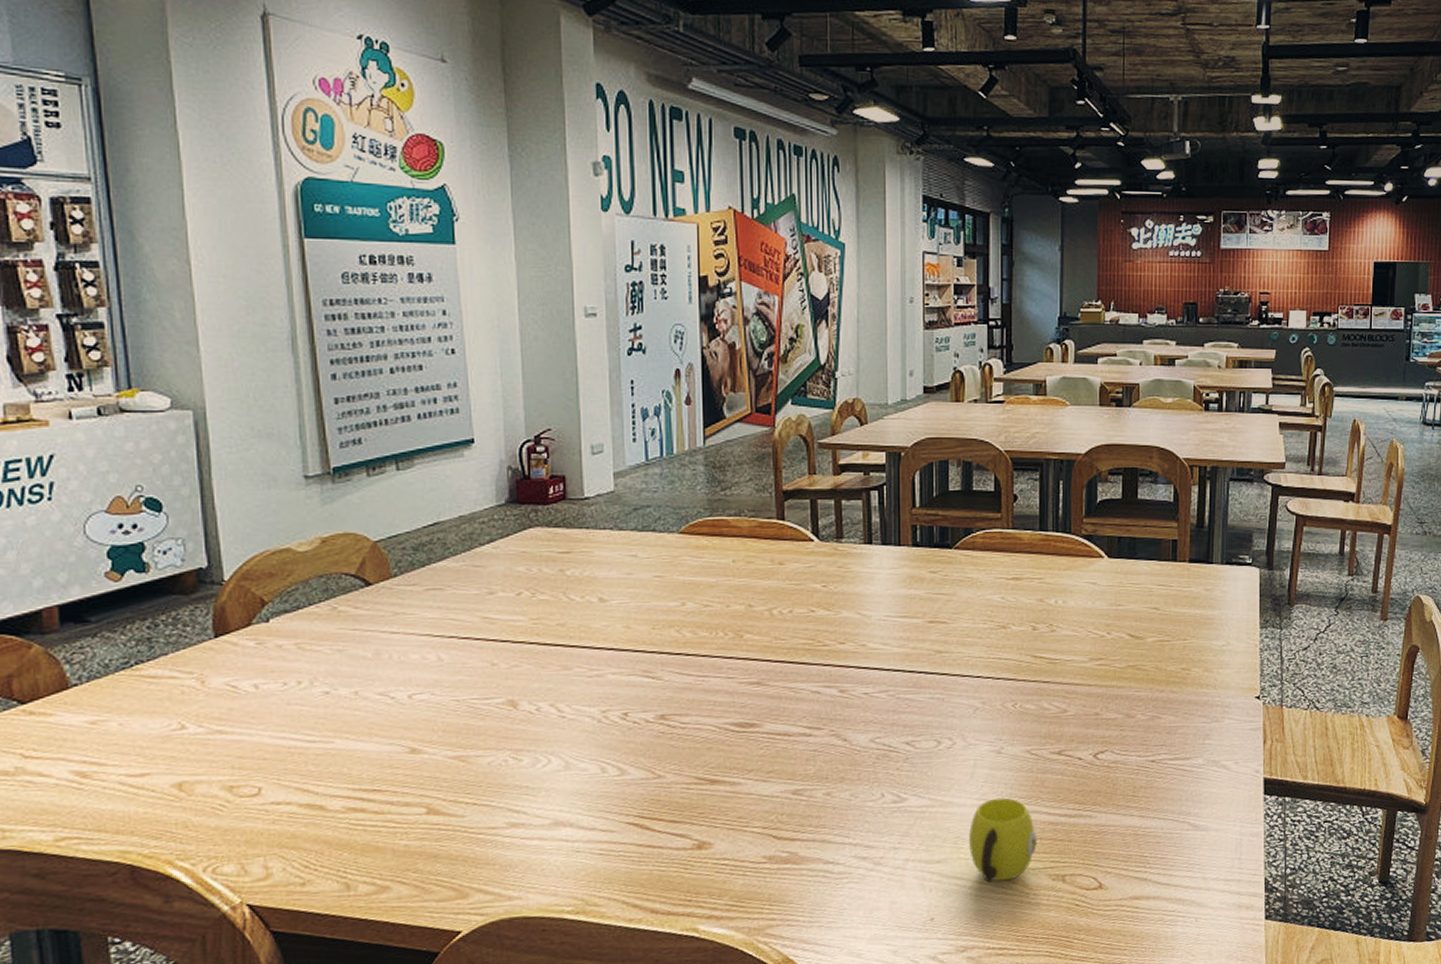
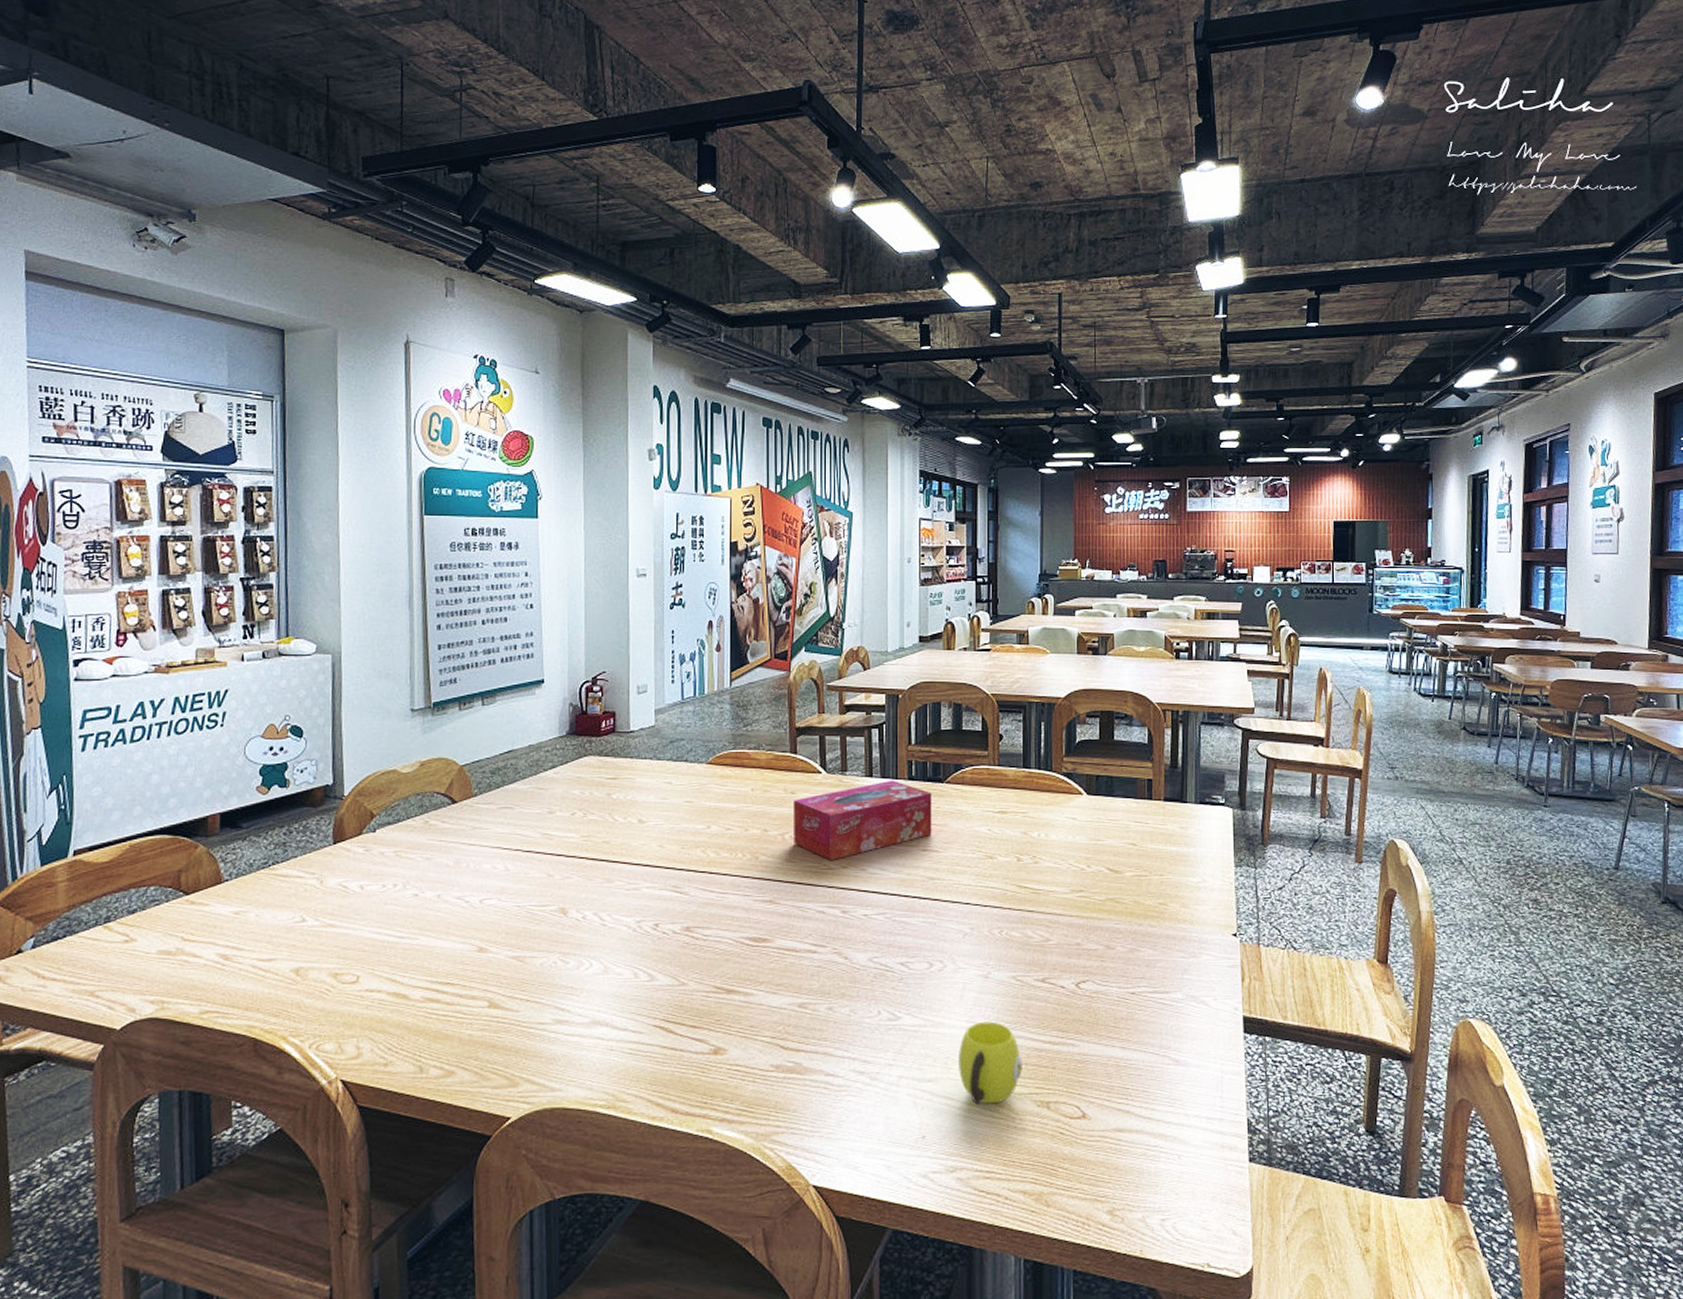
tissue box: none [781,546,939,637] -> present [793,780,932,861]

